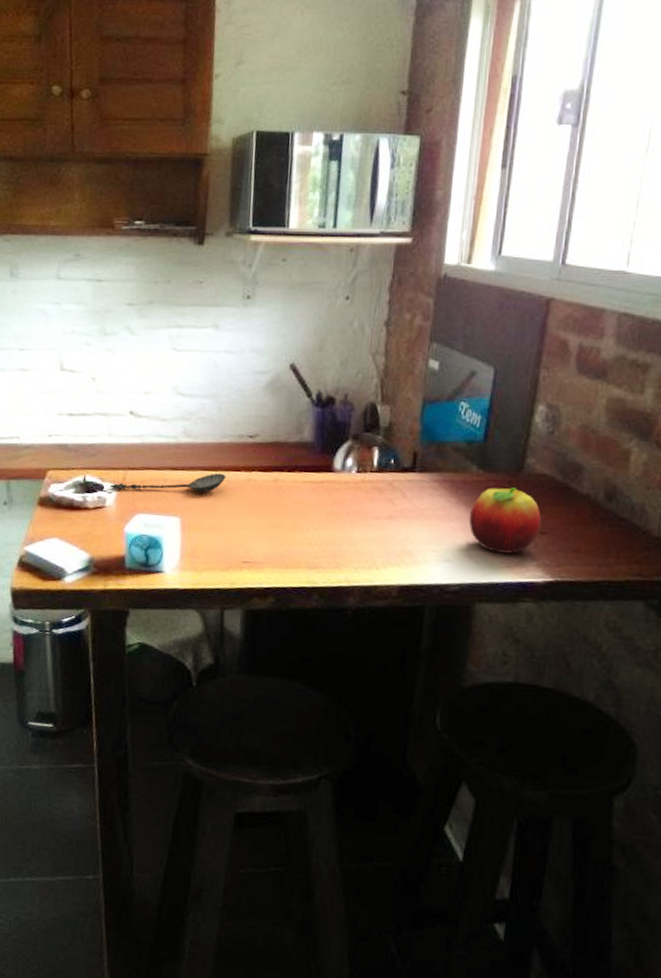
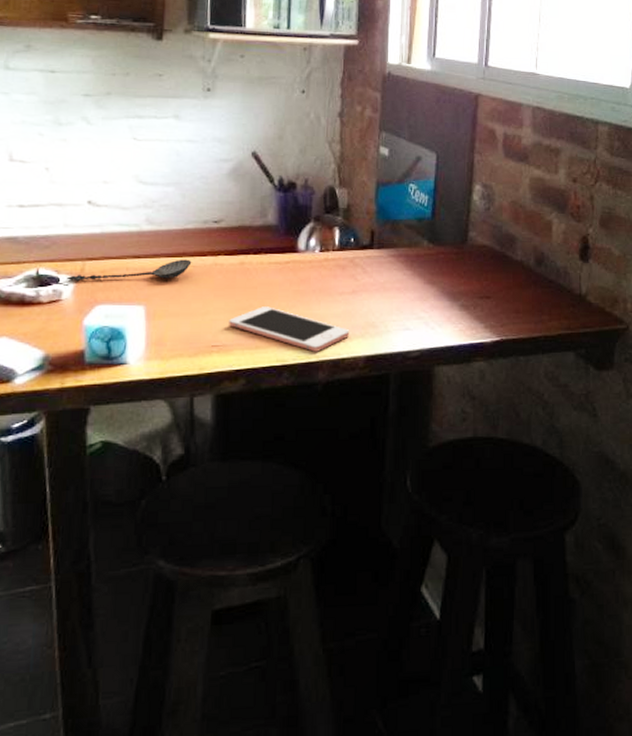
cell phone: none [260,526,384,577] -> present [229,306,350,352]
fruit: present [469,487,542,554] -> none [424,258,486,318]

